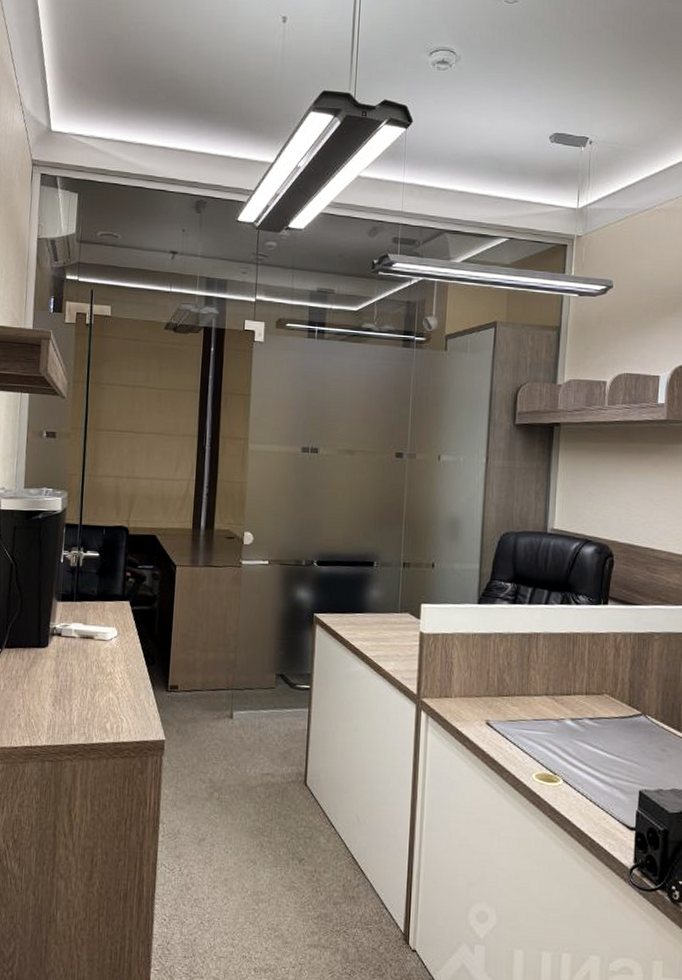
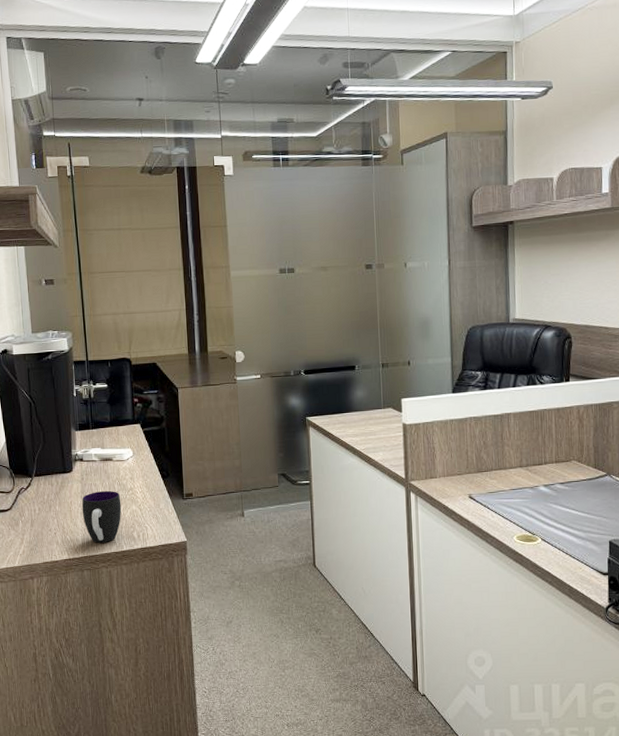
cup: none [52,672,98,732] -> present [81,490,122,543]

